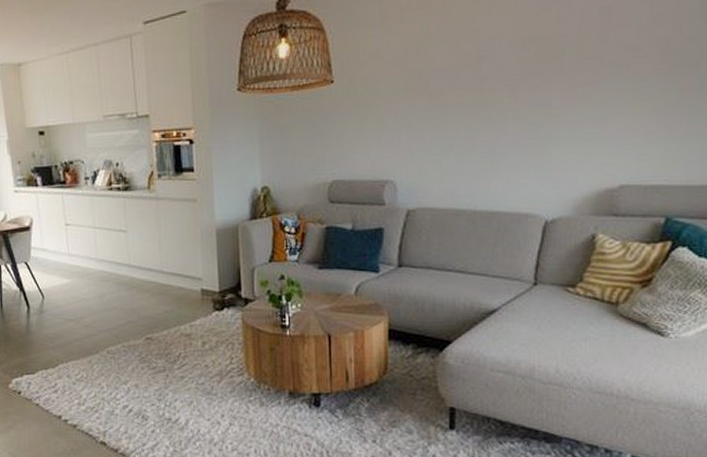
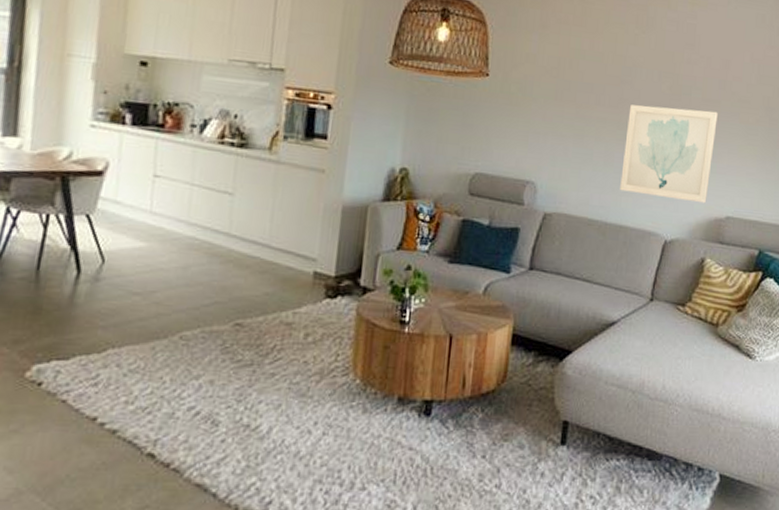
wall art: none [487,69,600,176] -> present [620,104,718,204]

